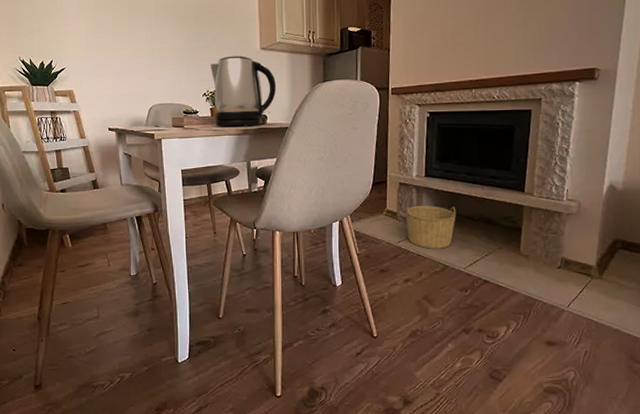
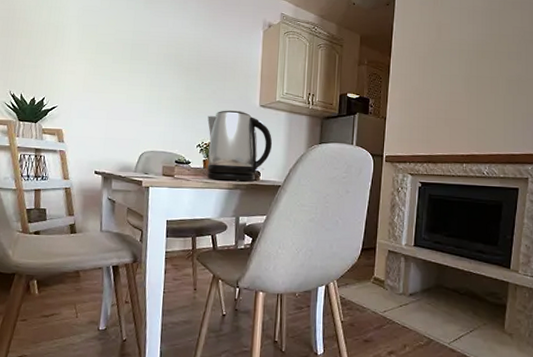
basket: present [405,206,456,249] -> none [392,275,443,322]

